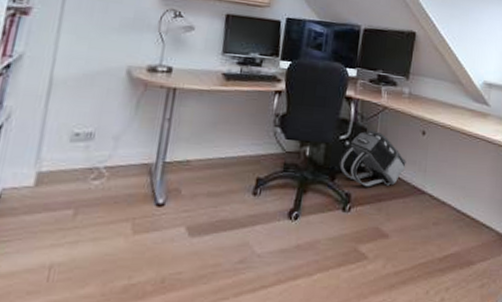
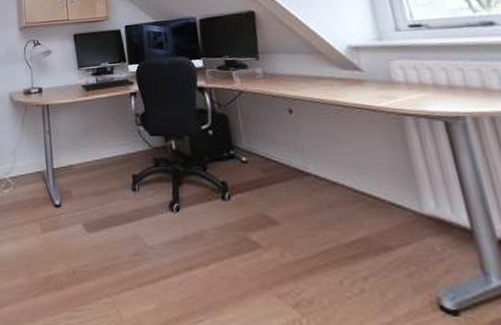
backpack: present [338,129,406,188] -> none [206,115,280,174]

